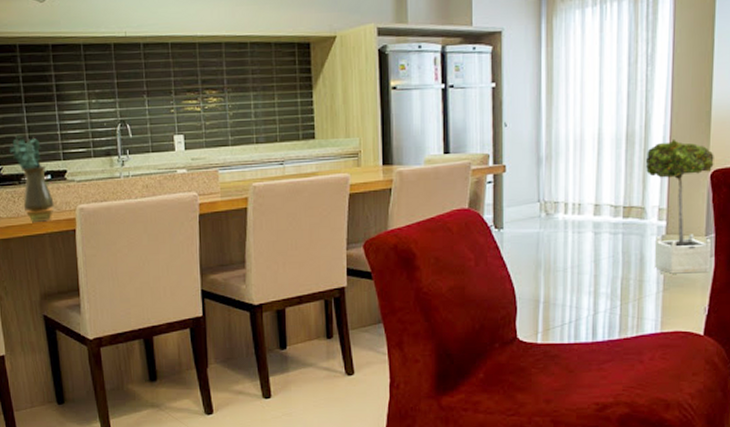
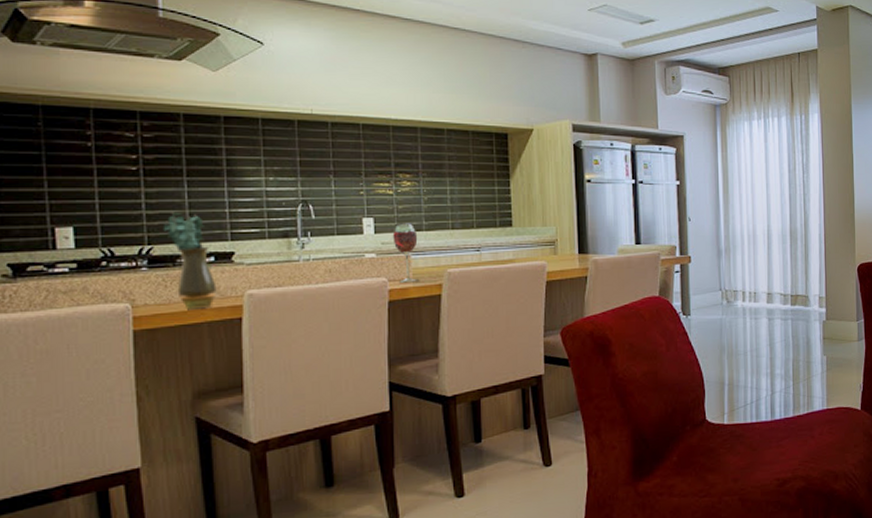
wineglass: none [201,138,226,197] -> present [392,223,419,283]
potted tree: present [646,138,714,274] -> none [807,236,863,355]

